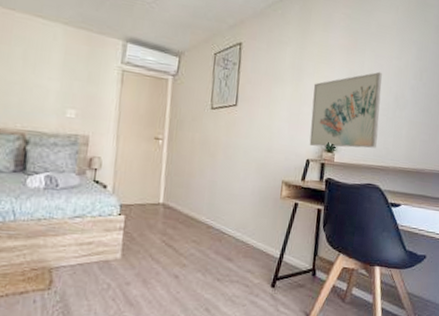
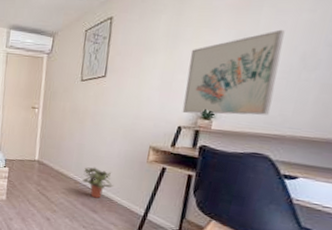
potted plant: none [215,207,249,244] -> present [82,167,114,199]

